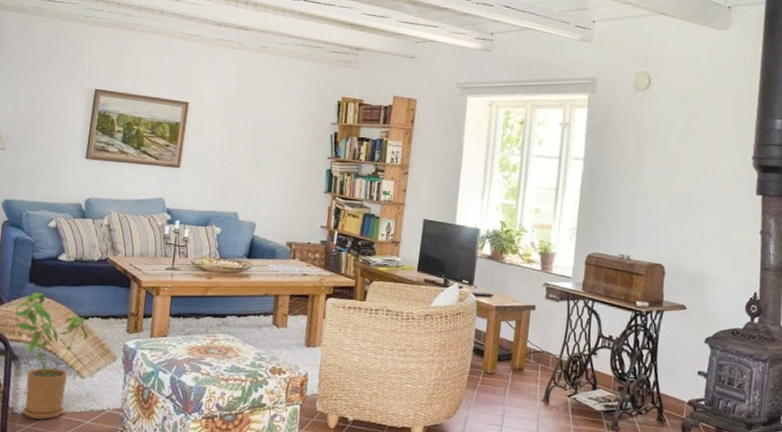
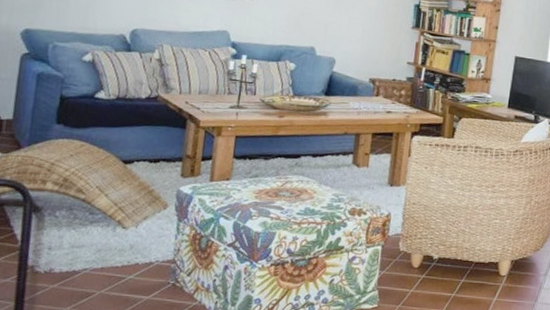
house plant: present [15,292,88,420] -> none [37,134,133,277]

